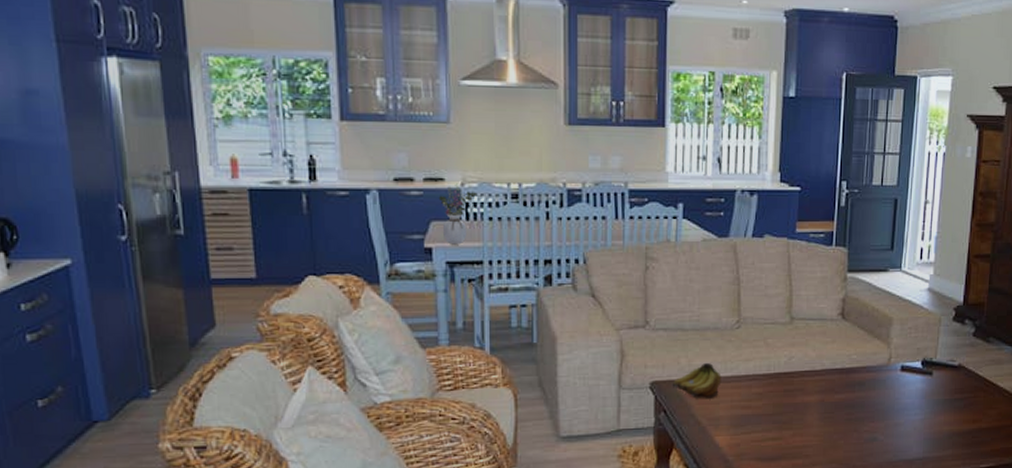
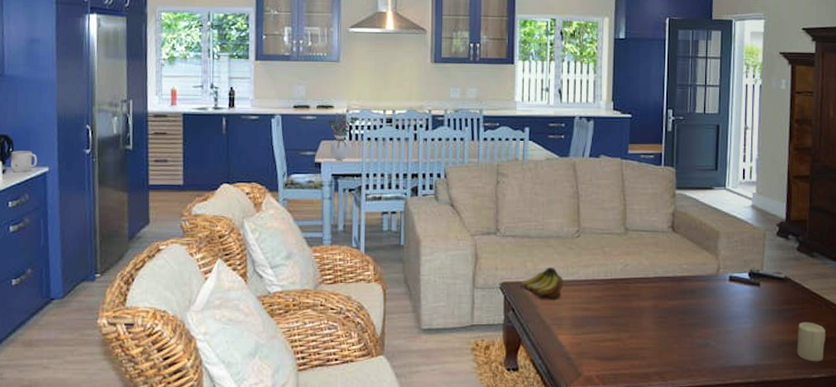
mug: none [14,238,55,266] -> present [10,151,38,173]
candle: none [967,410,997,452] -> present [797,322,826,362]

